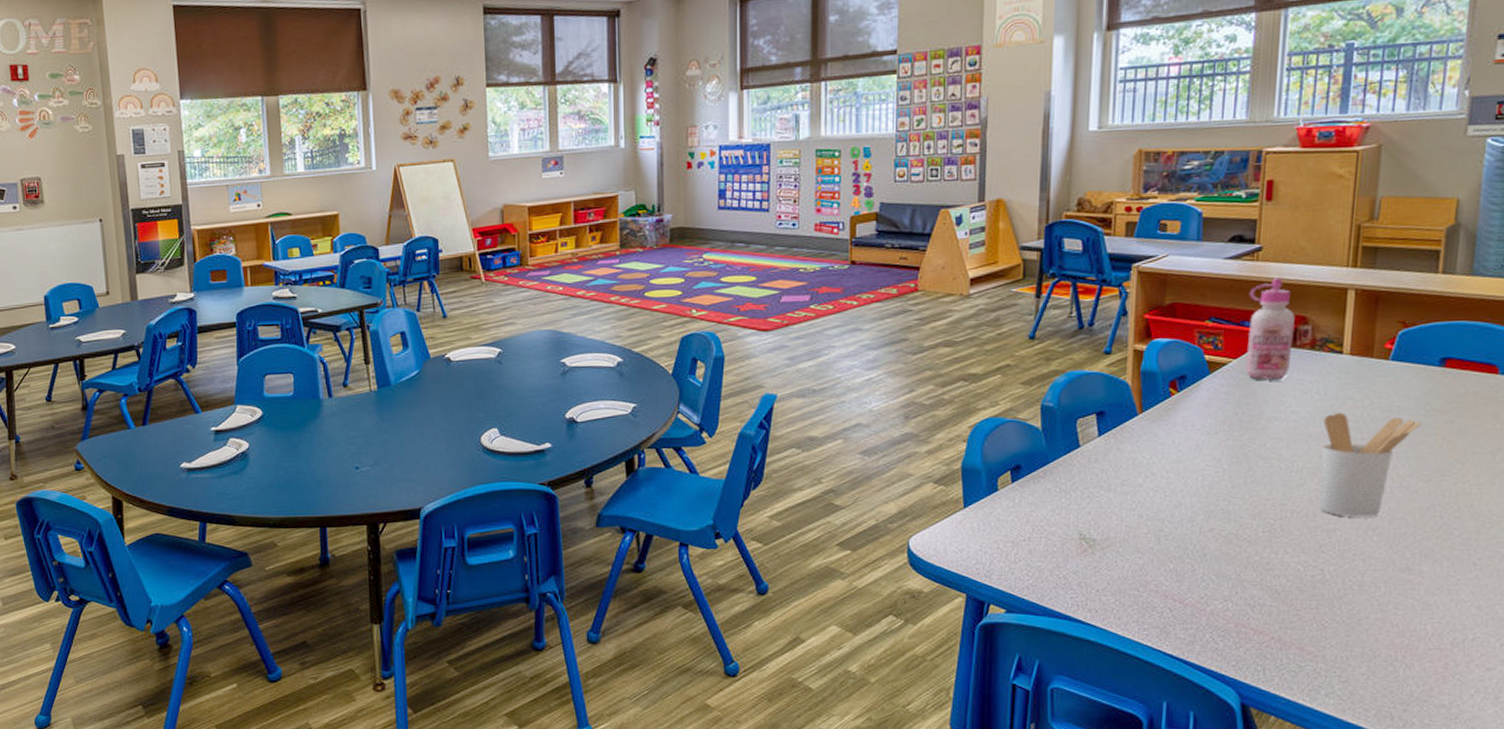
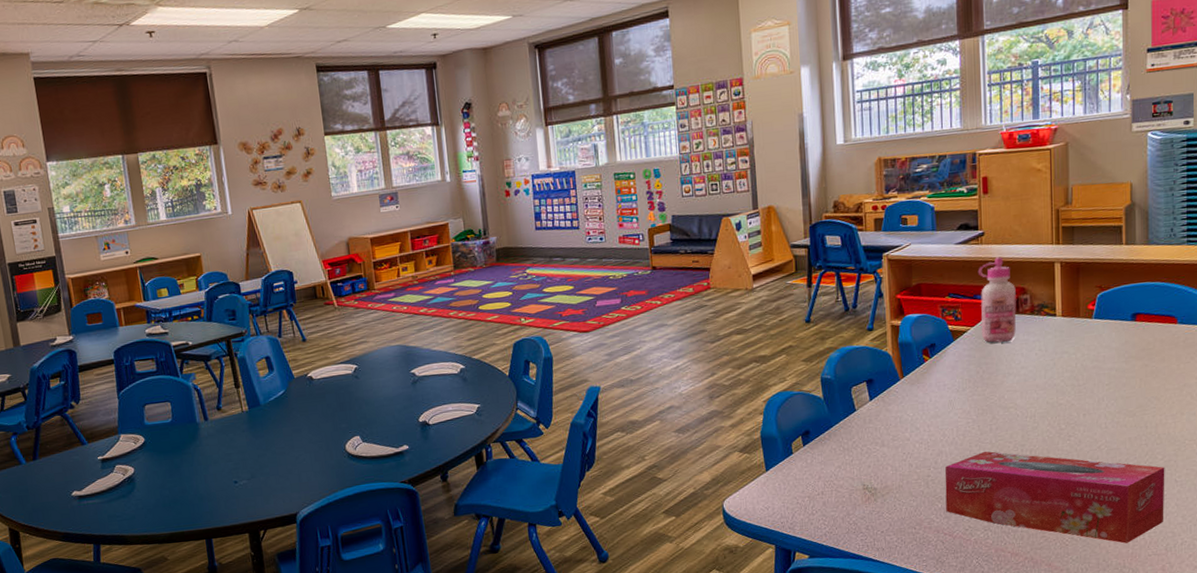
tissue box: none [1179,507,1462,632] -> present [945,451,1165,544]
utensil holder: present [1319,412,1421,517] -> none [1047,364,1123,451]

